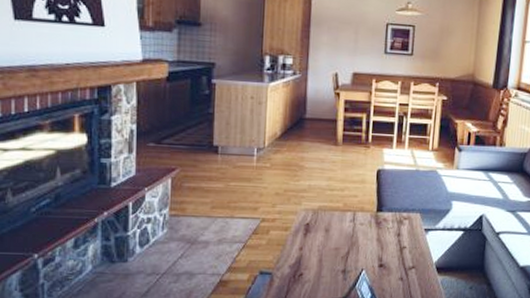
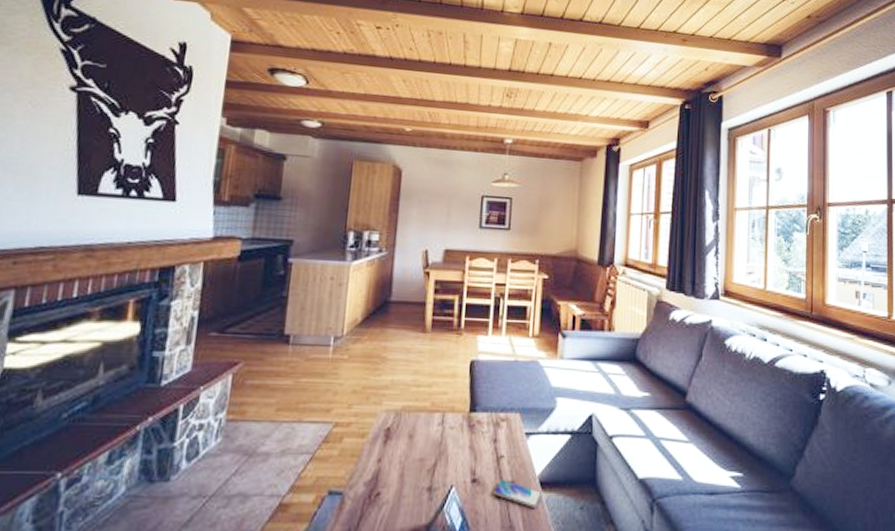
smartphone: none [398,265,439,287] -> present [494,480,543,508]

